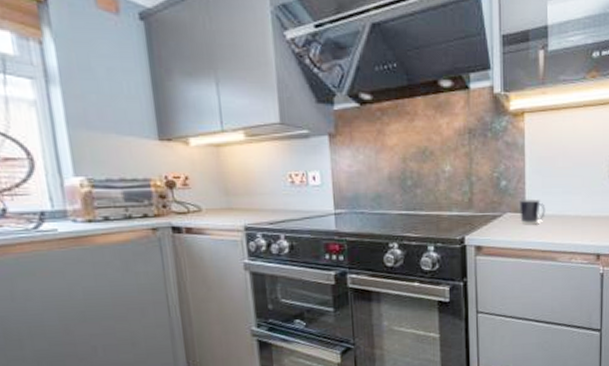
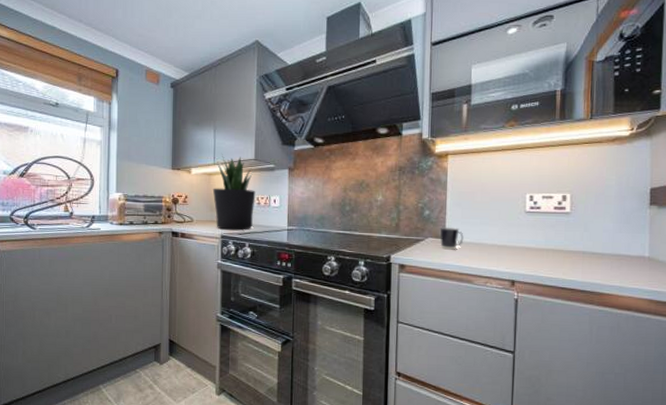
planter: none [224,117,287,219] -> present [212,154,256,230]

